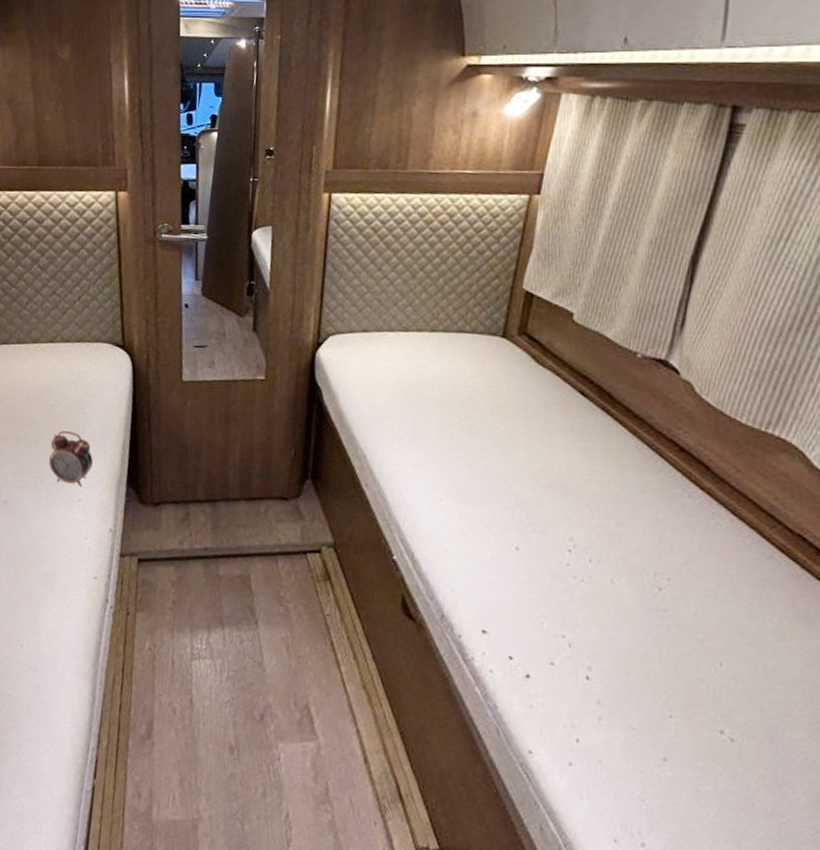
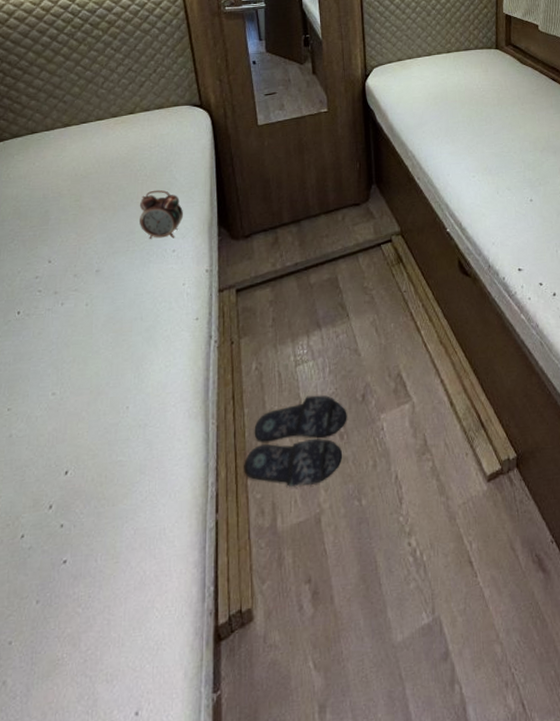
slippers: none [125,695,241,789] -> present [244,395,347,487]

